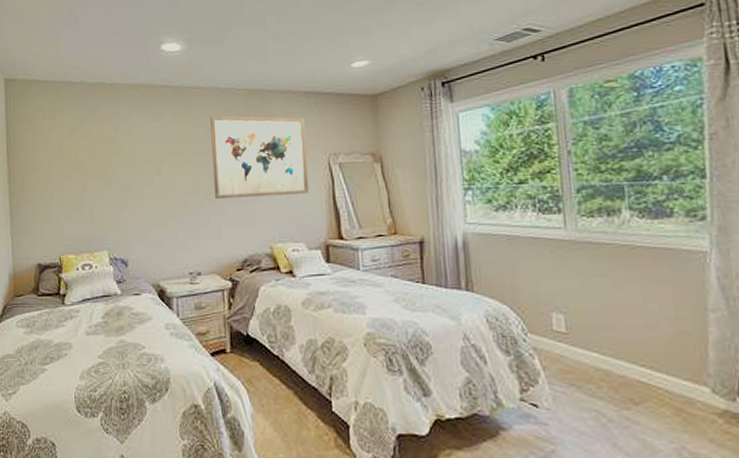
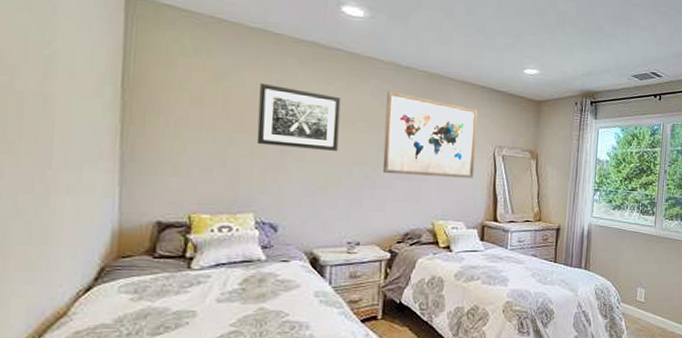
wall art: none [102,130,171,187] -> present [256,84,341,151]

